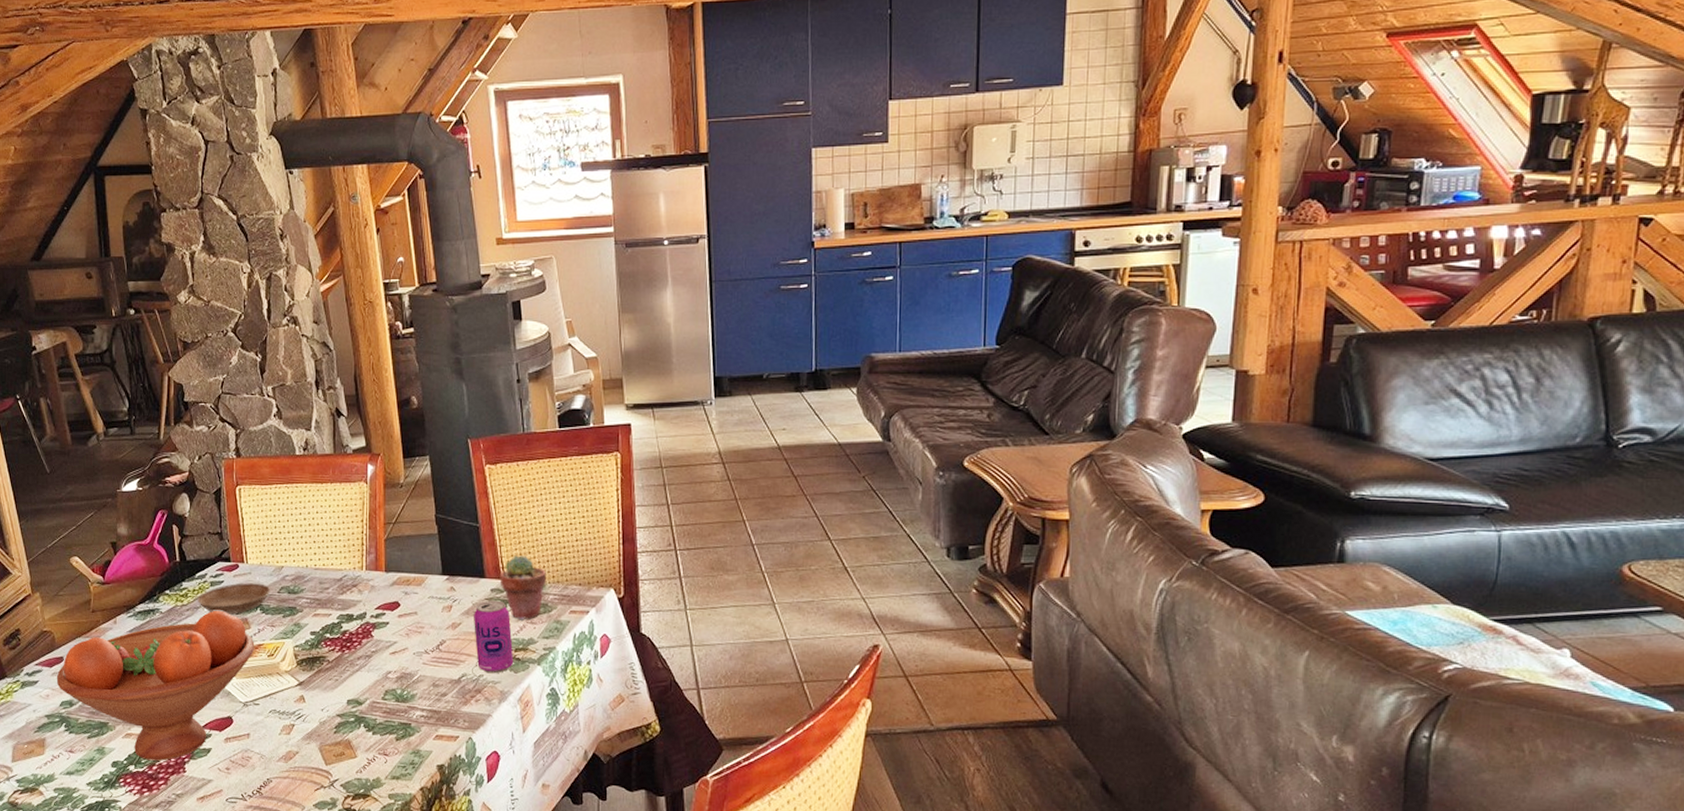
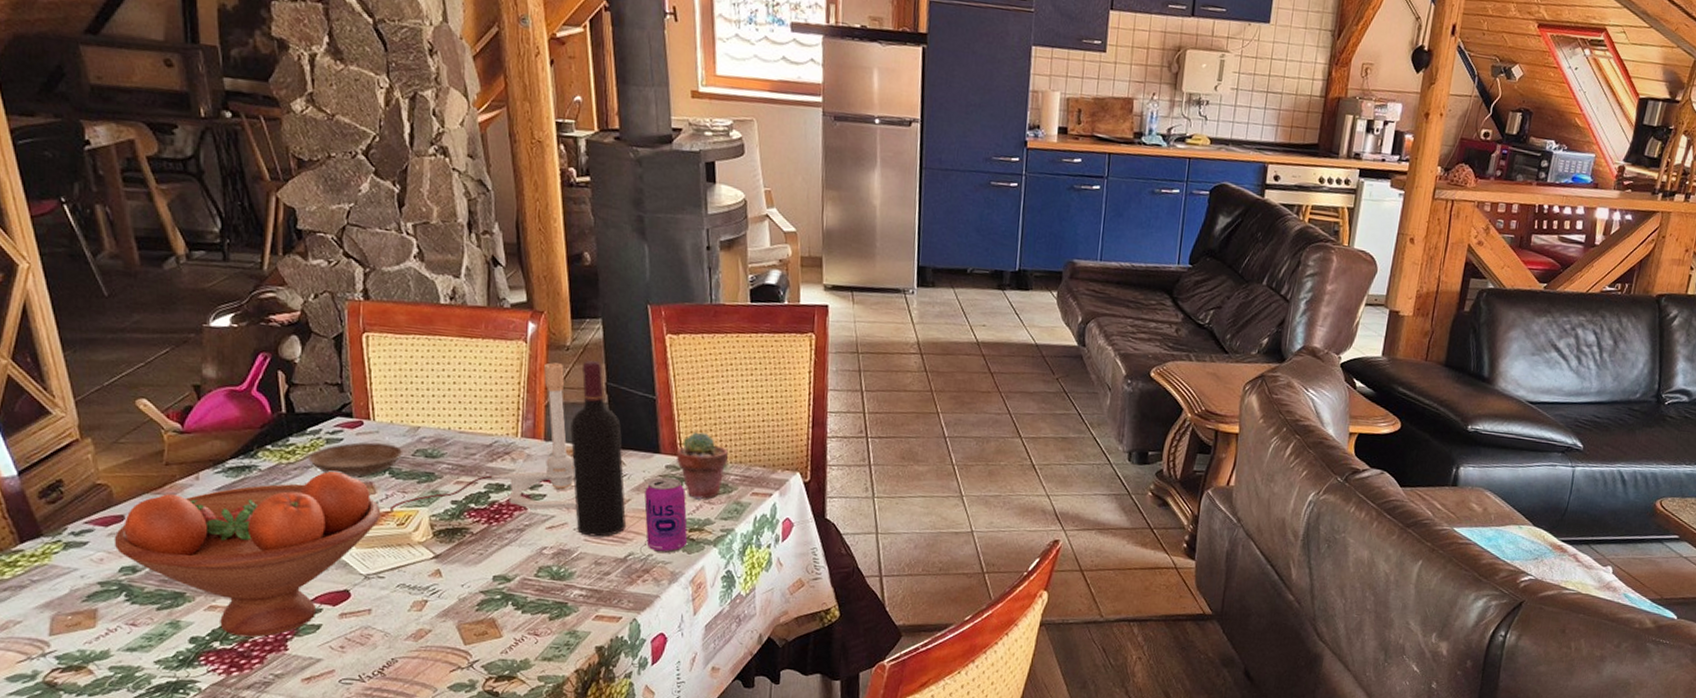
lamp base: none [261,500,415,645] -> present [389,362,577,512]
wine bottle: none [407,495,458,660] -> present [570,360,626,537]

